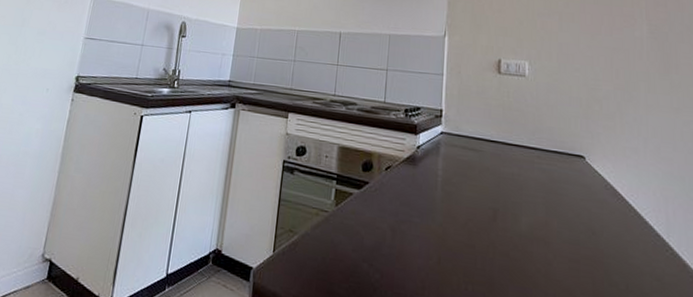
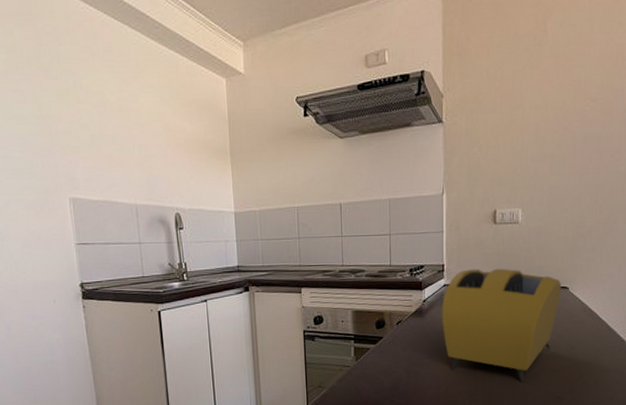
toaster: none [436,118,577,271] -> present [442,268,562,384]

